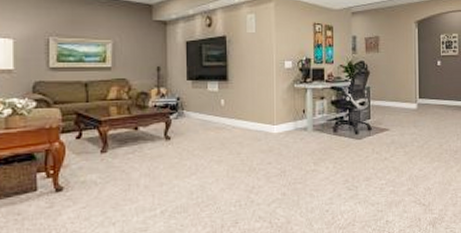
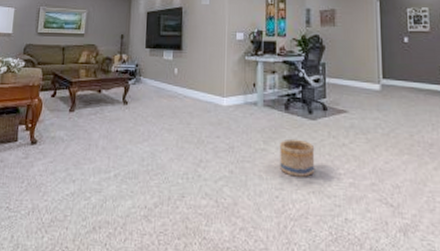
basket: none [328,158,361,191] -> present [279,138,315,177]

